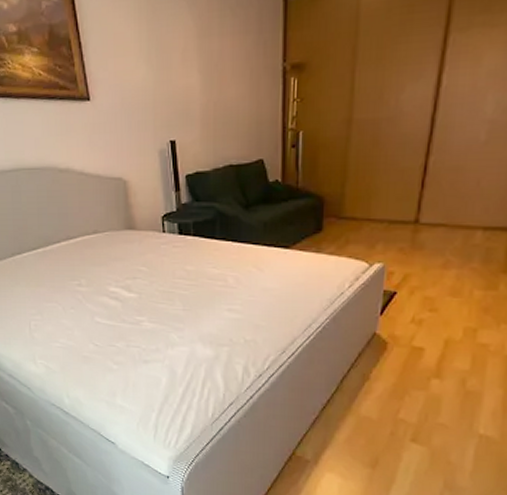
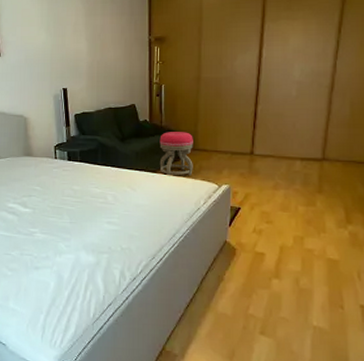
stool: none [293,195,339,254] -> present [159,132,193,177]

